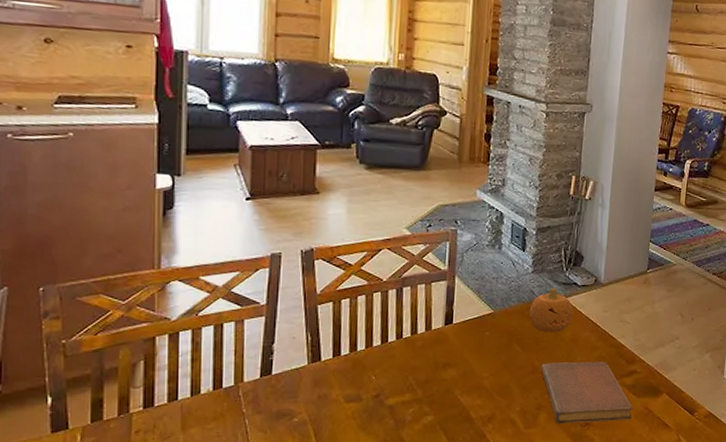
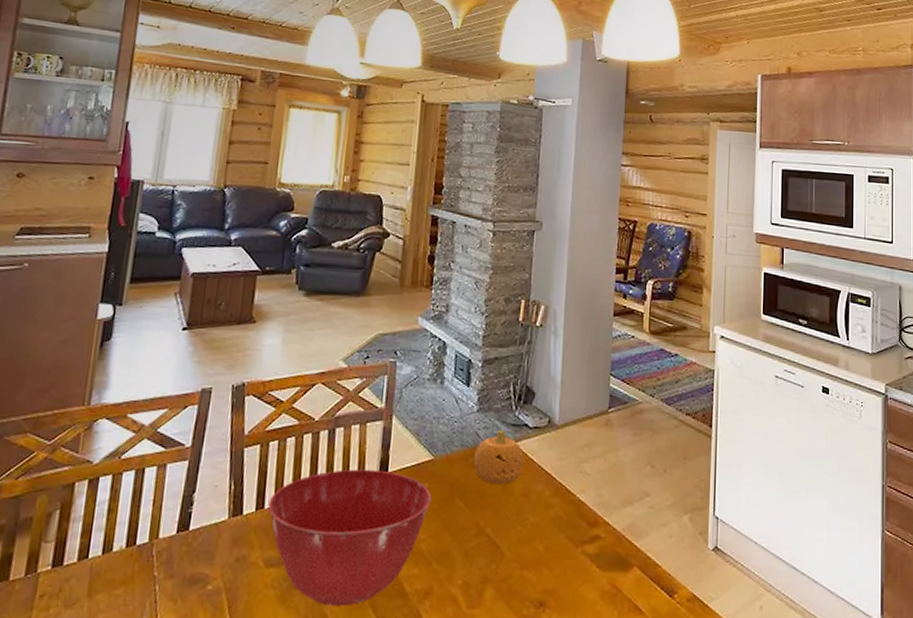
mixing bowl: none [344,321,493,431] -> present [268,469,432,606]
notebook: present [541,361,633,424] -> none [487,522,598,604]

